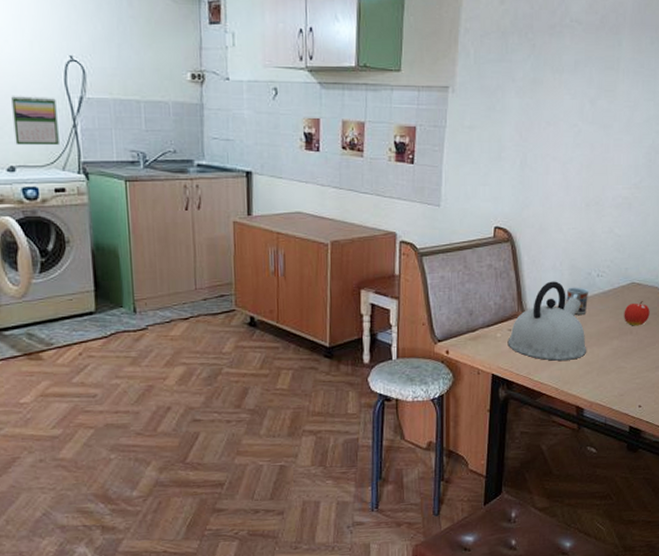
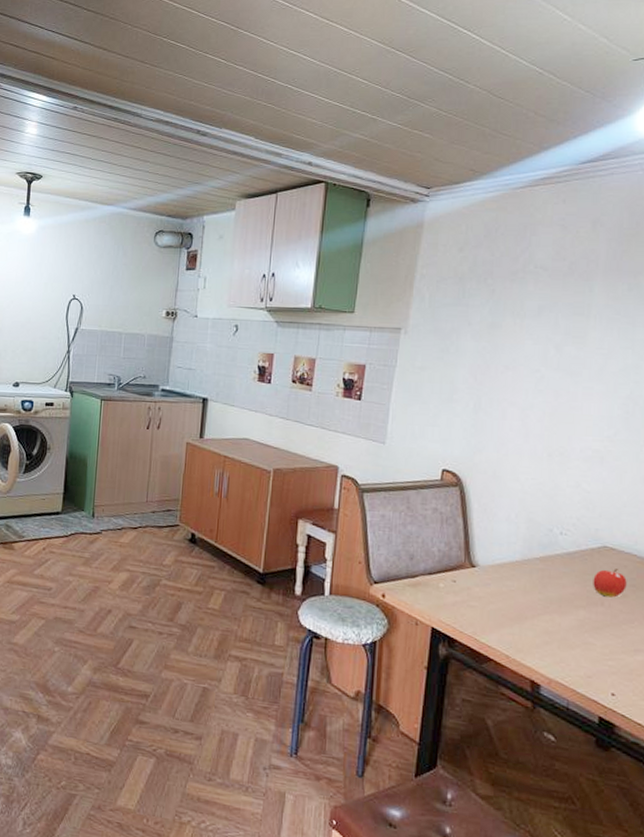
calendar: present [11,95,59,146] -> none [22,325,58,367]
kettle: present [507,281,587,361] -> none [451,533,546,626]
cup: present [566,287,589,315] -> none [521,542,550,575]

